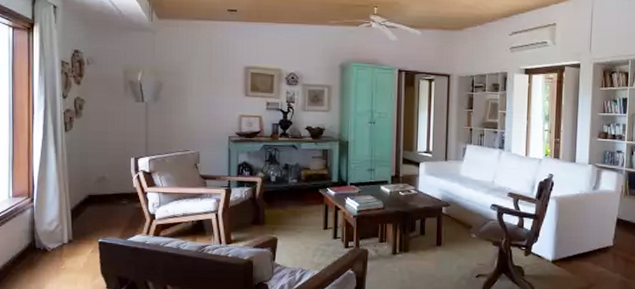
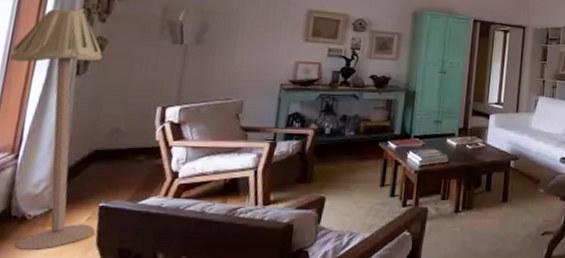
floor lamp: none [13,72,98,276] -> present [9,7,103,251]

